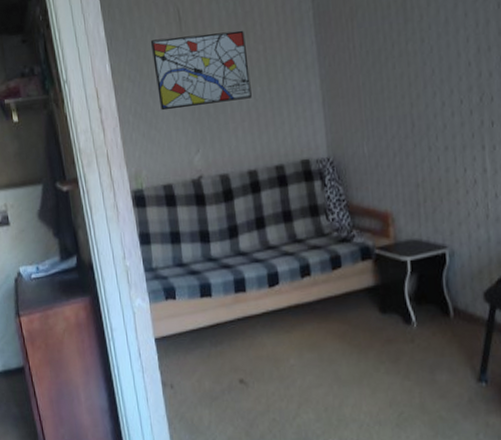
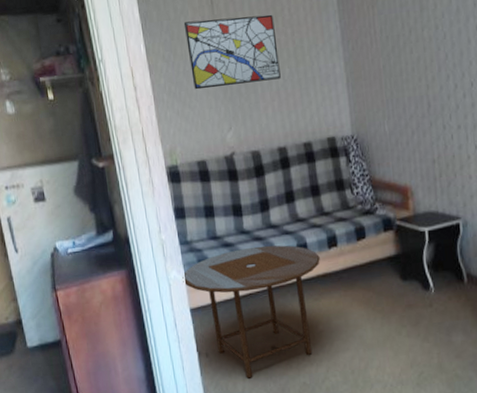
side table: none [147,273,292,412] -> present [182,245,320,379]

